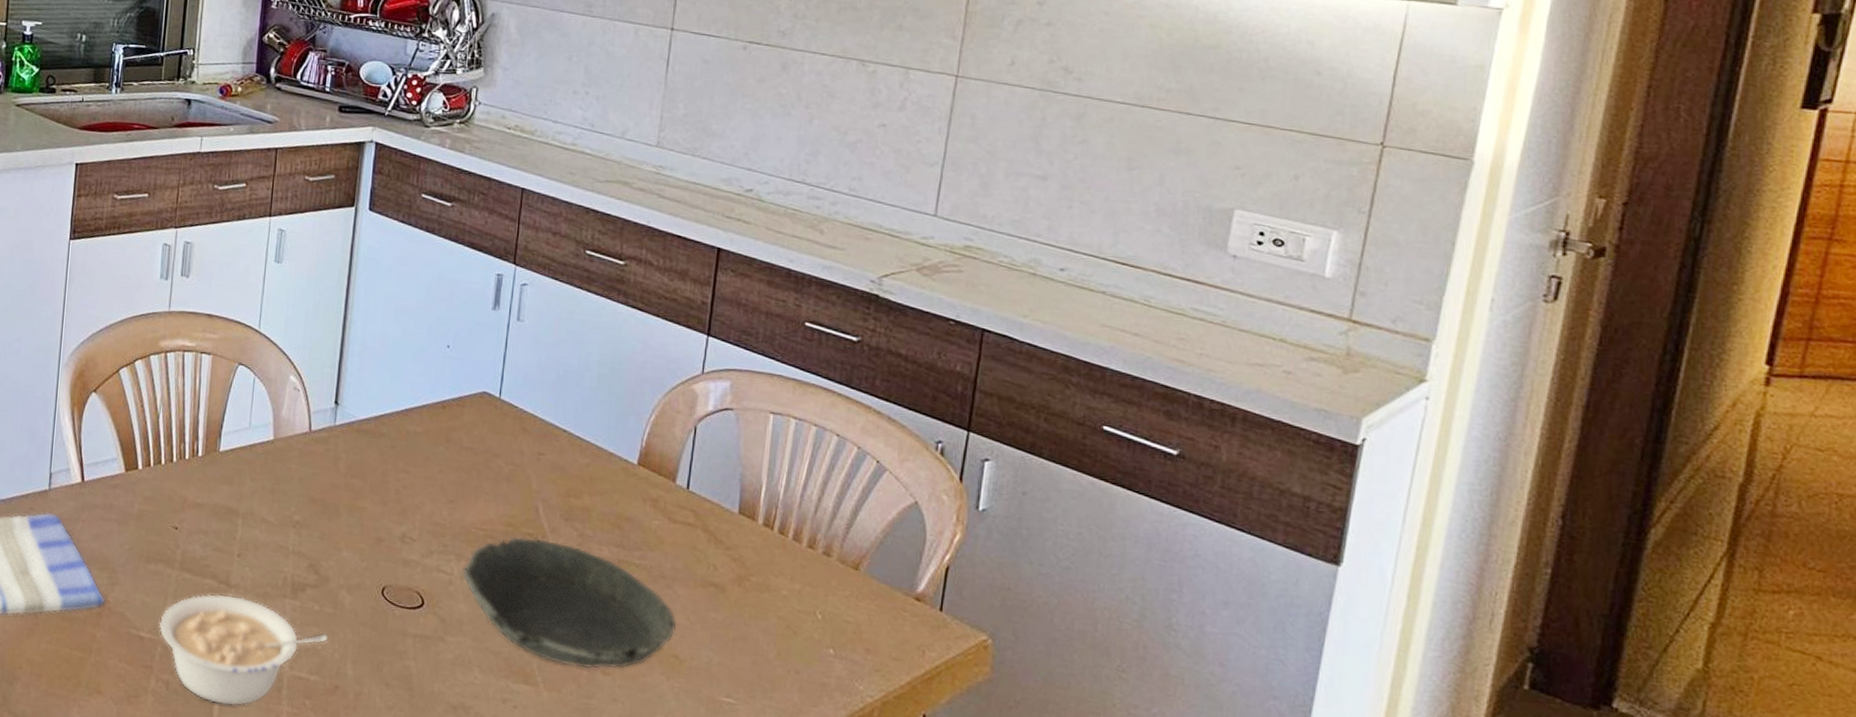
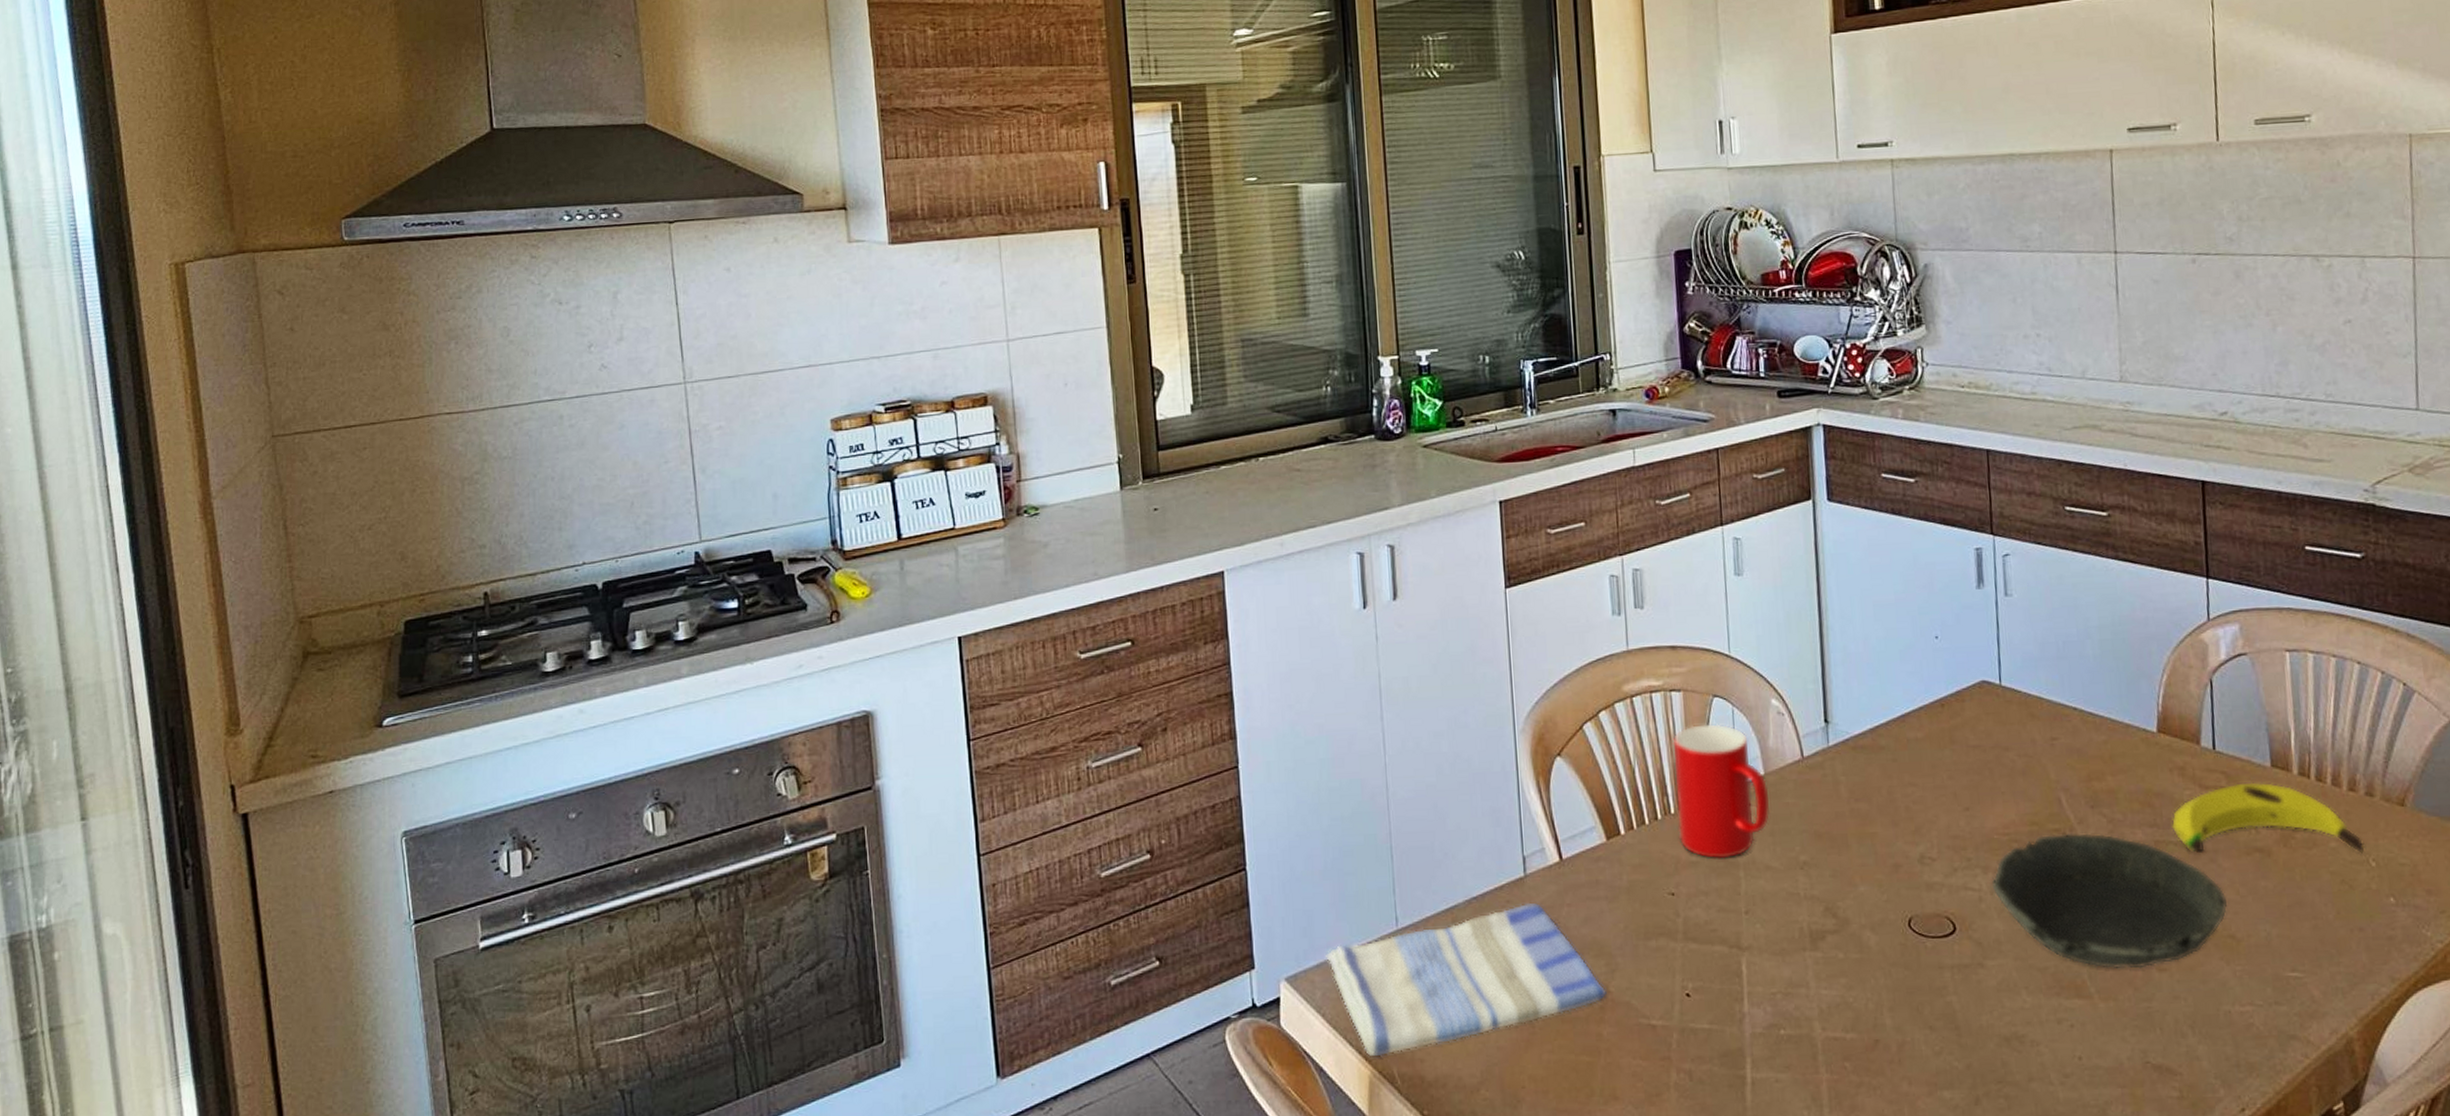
legume: present [158,594,328,706] -> none [1670,959,1859,1086]
cup: none [189,386,276,506] -> present [1672,724,1770,859]
banana: none [636,523,814,605] -> present [2171,782,2365,854]

